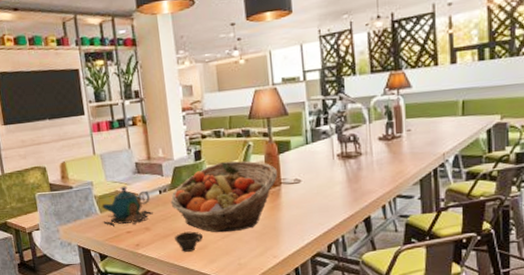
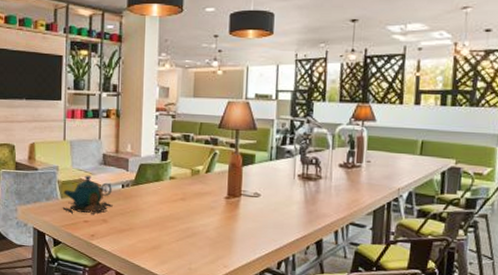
fruit basket: present [170,160,278,233] -> none [131,165,240,236]
cup: present [175,231,203,252] -> none [130,229,158,250]

